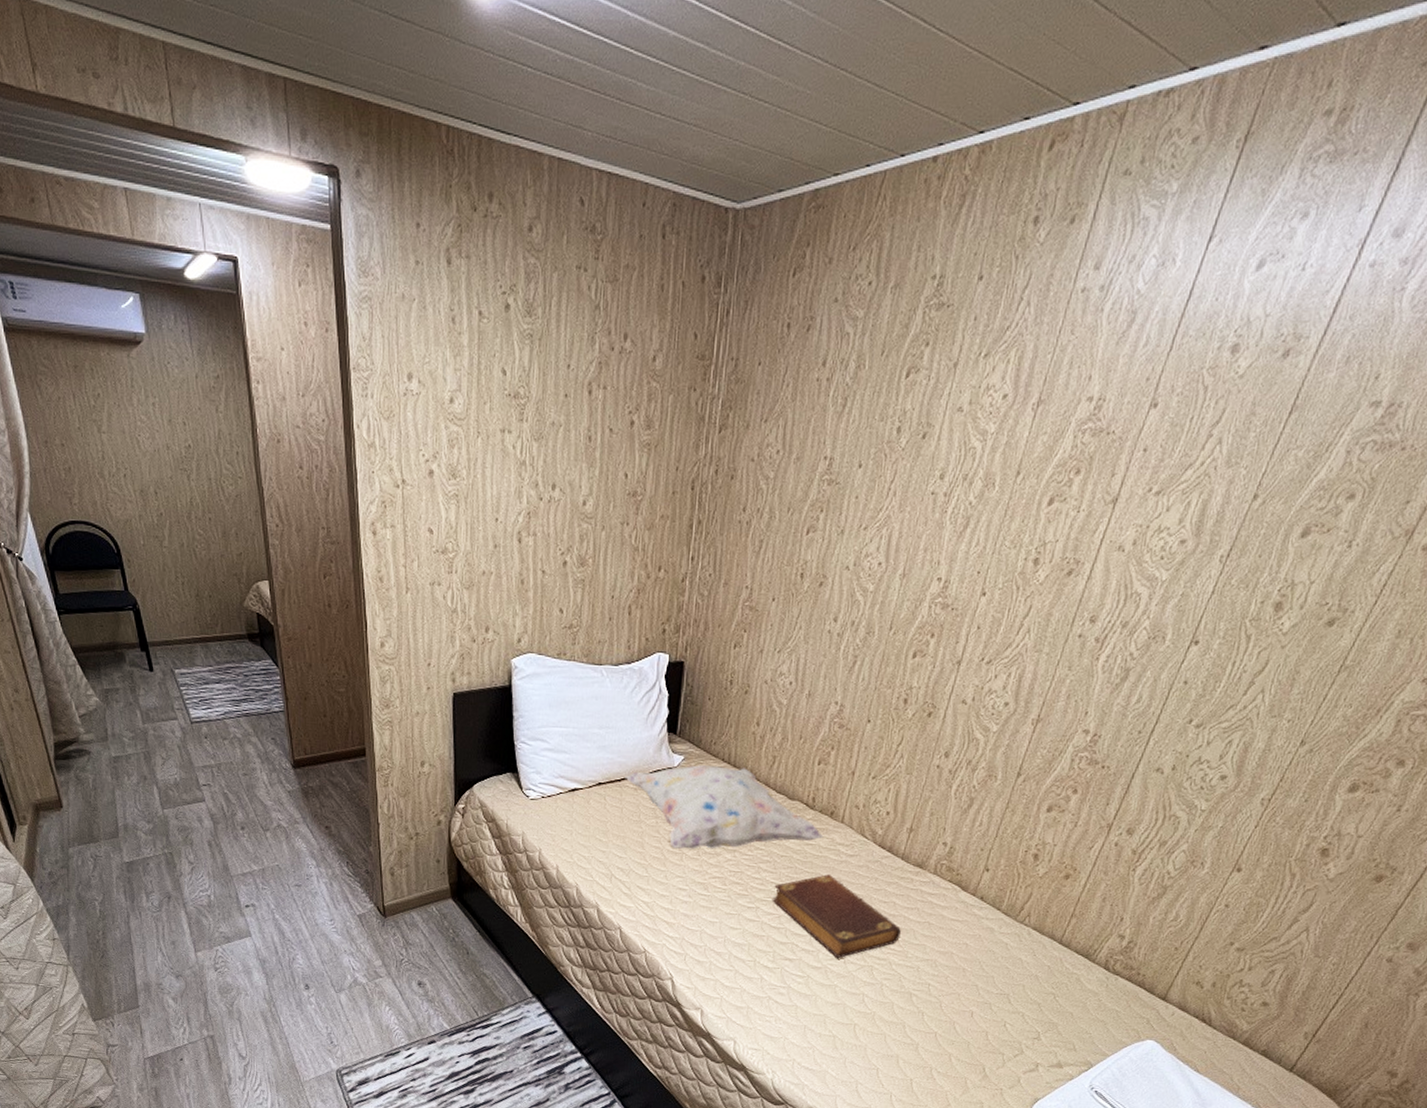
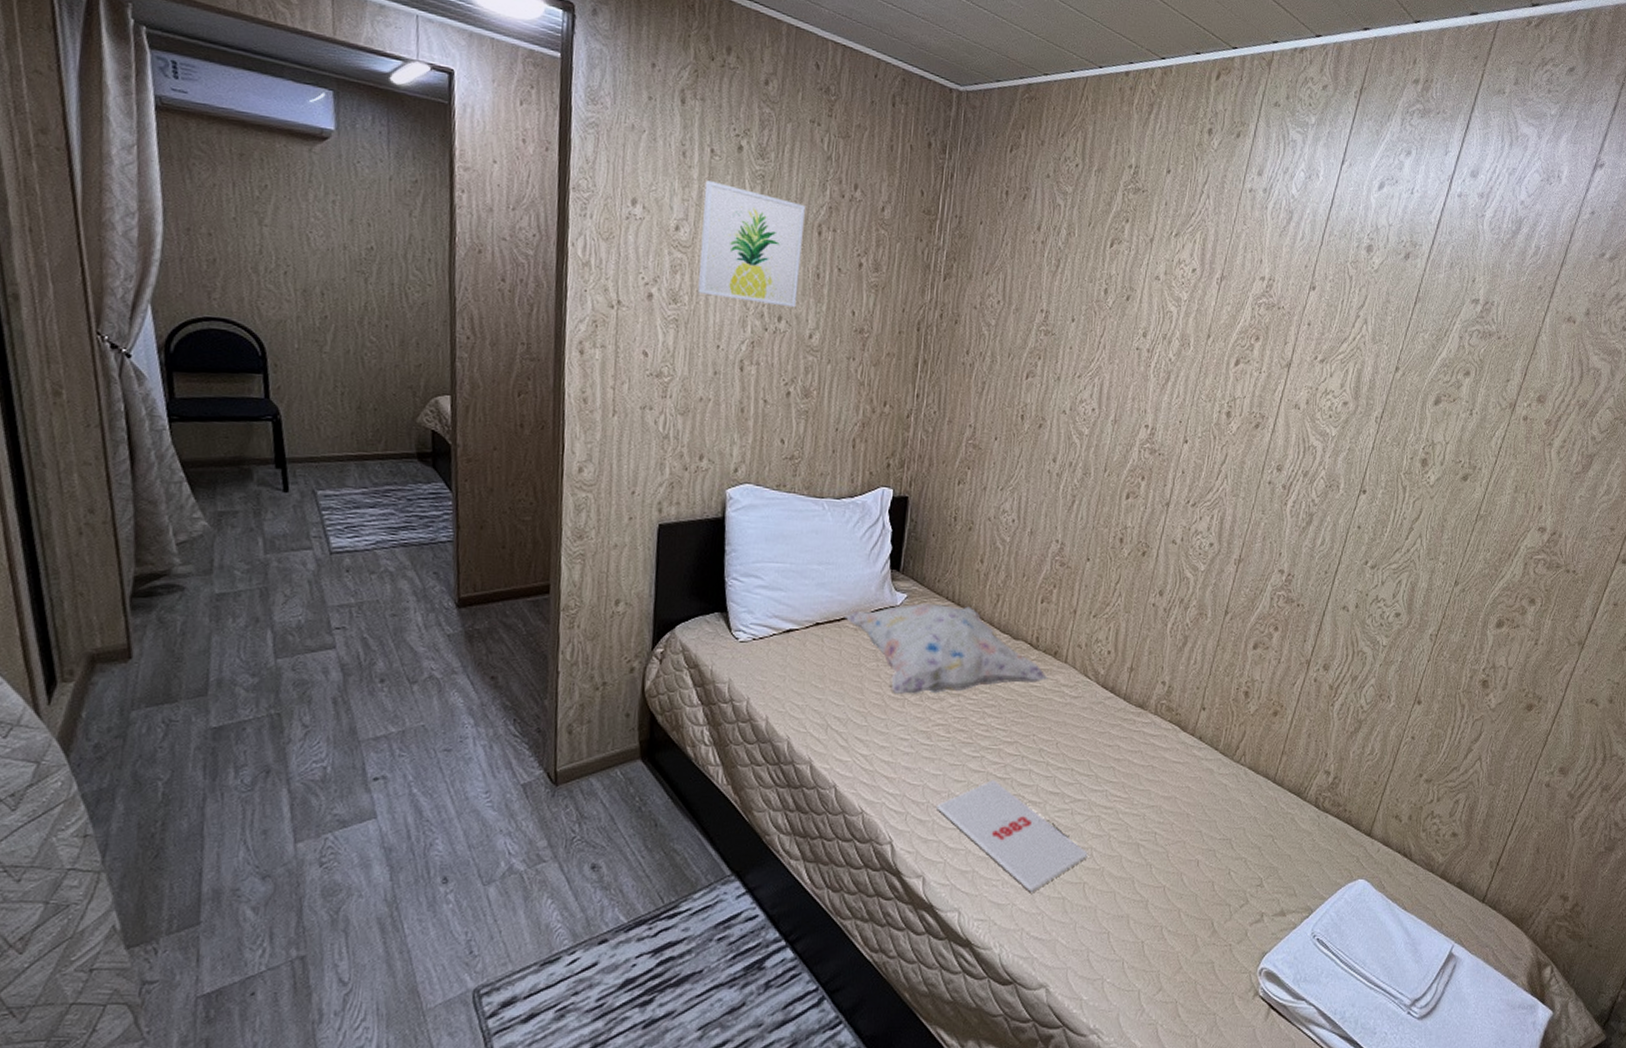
wall art: none [474,346,574,474] -> present [698,180,805,308]
magazine: none [713,929,860,1029] -> present [937,780,1088,892]
book: present [772,874,901,959] -> none [997,718,1126,810]

